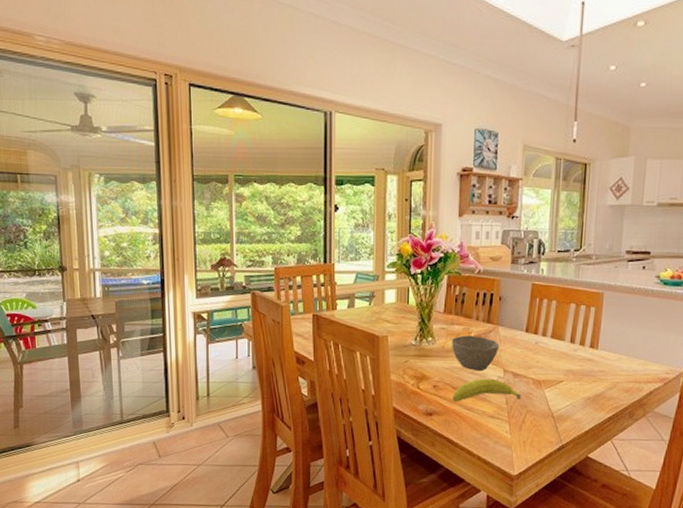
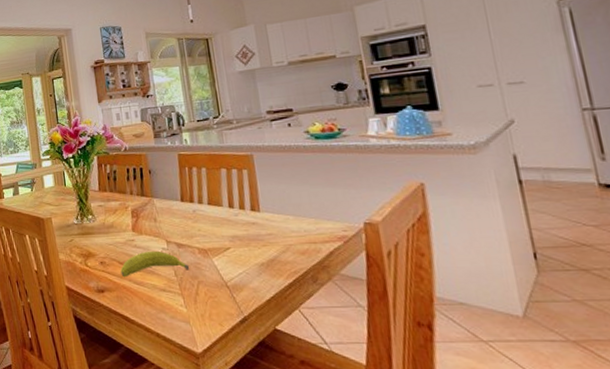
bowl: present [451,335,500,372] -> none [110,209,158,245]

